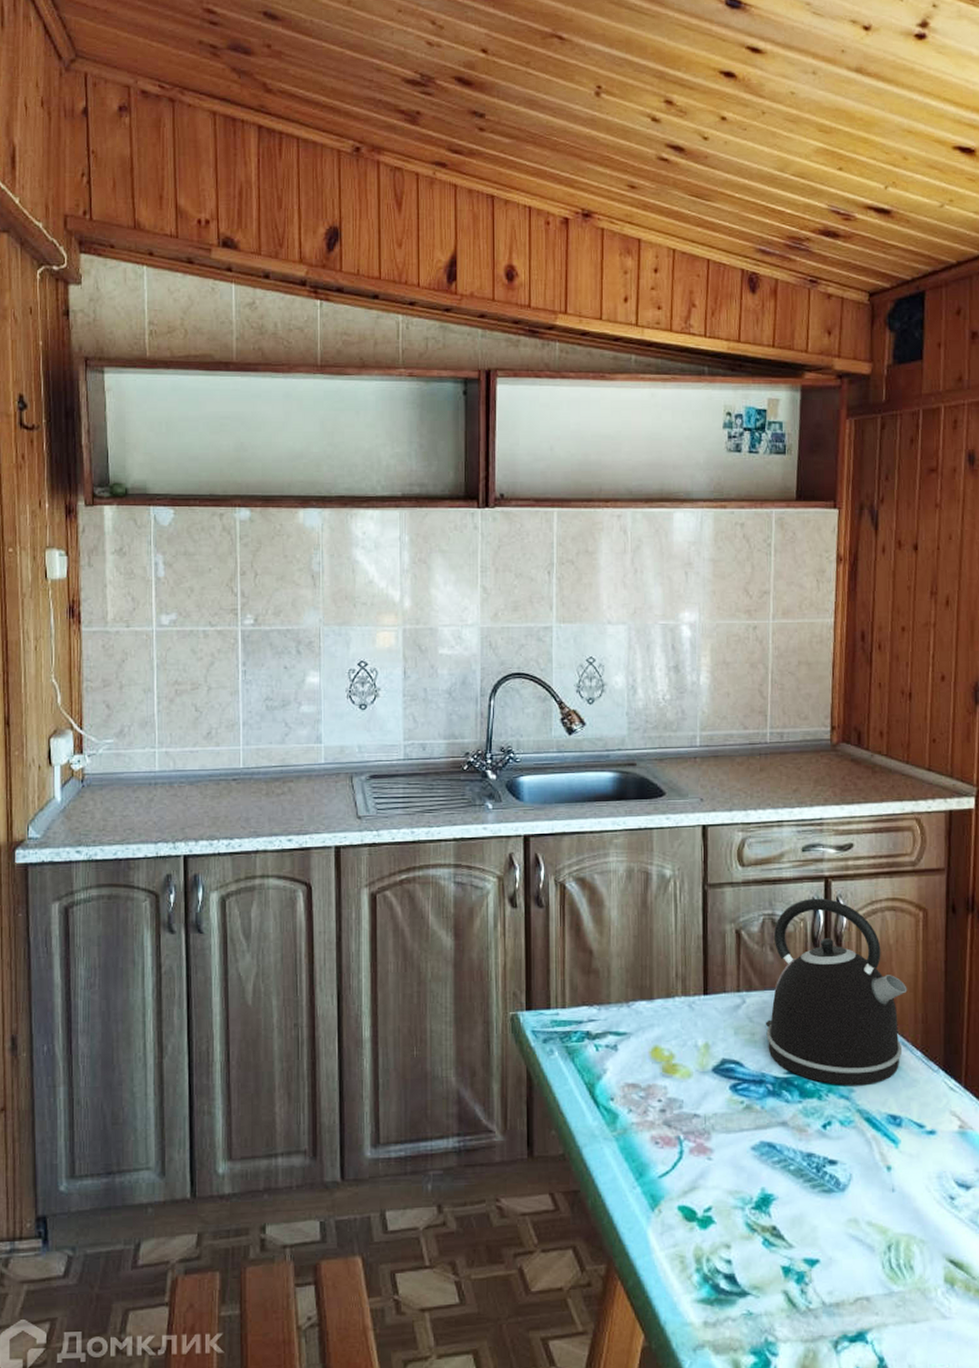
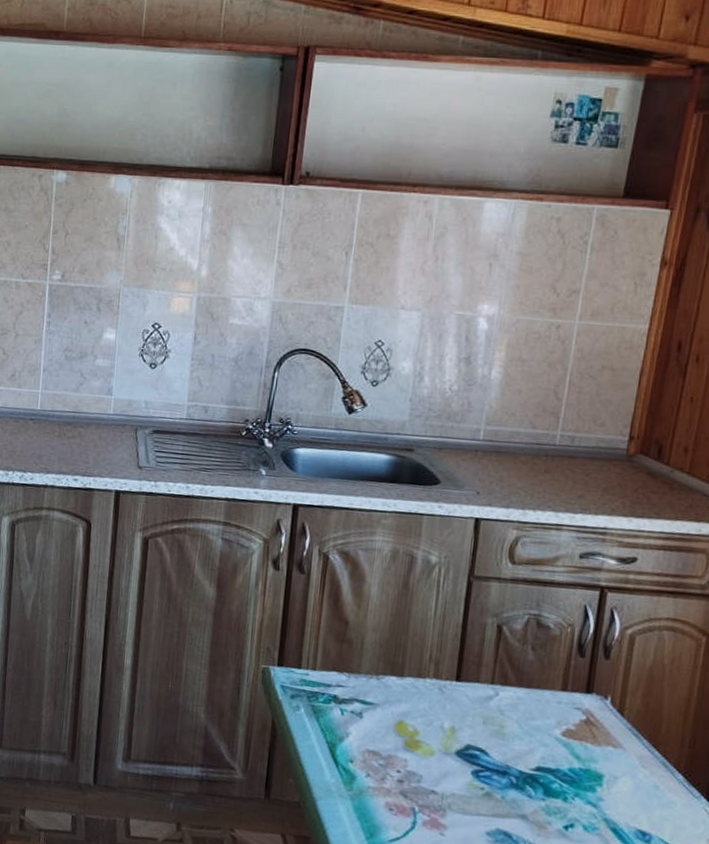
kettle: present [766,898,908,1085] -> none [516,605,677,797]

